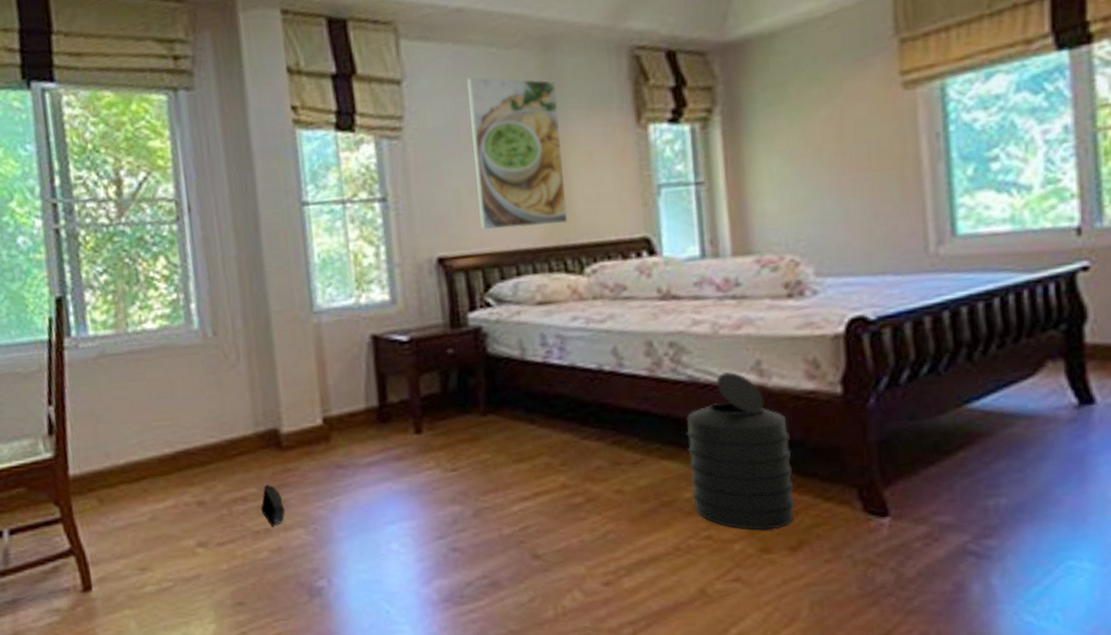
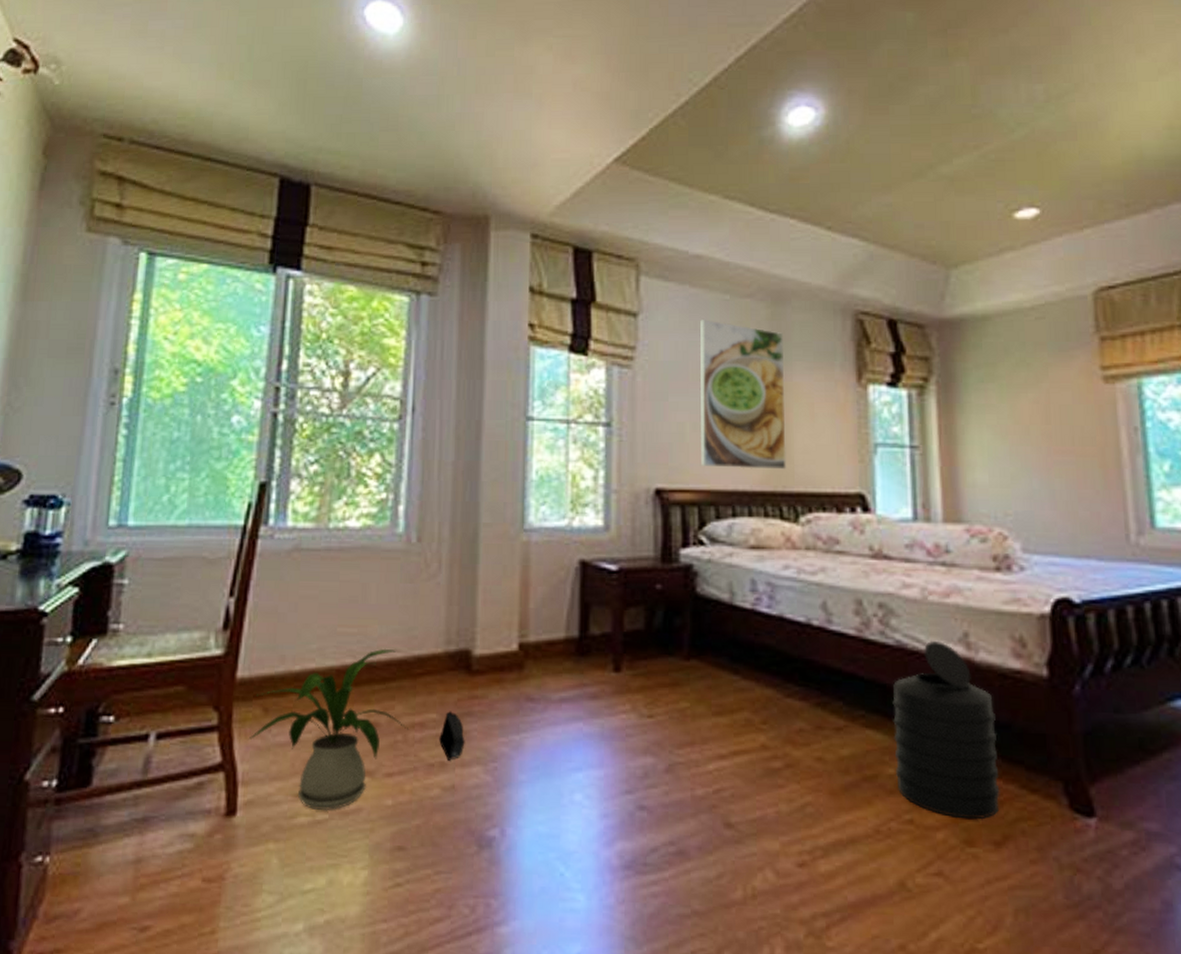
house plant: none [89,436,233,580] -> present [248,648,410,811]

